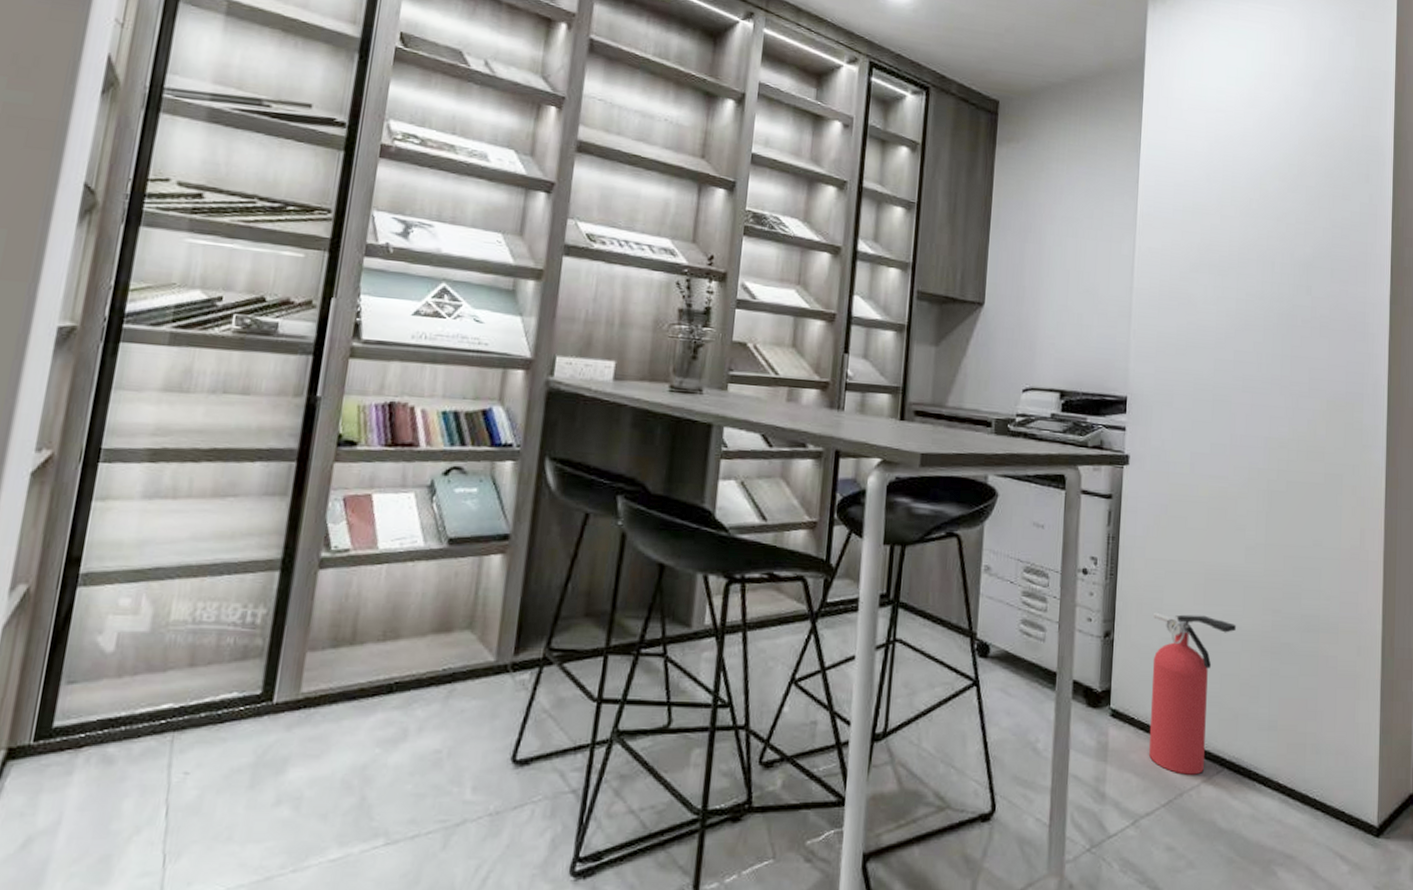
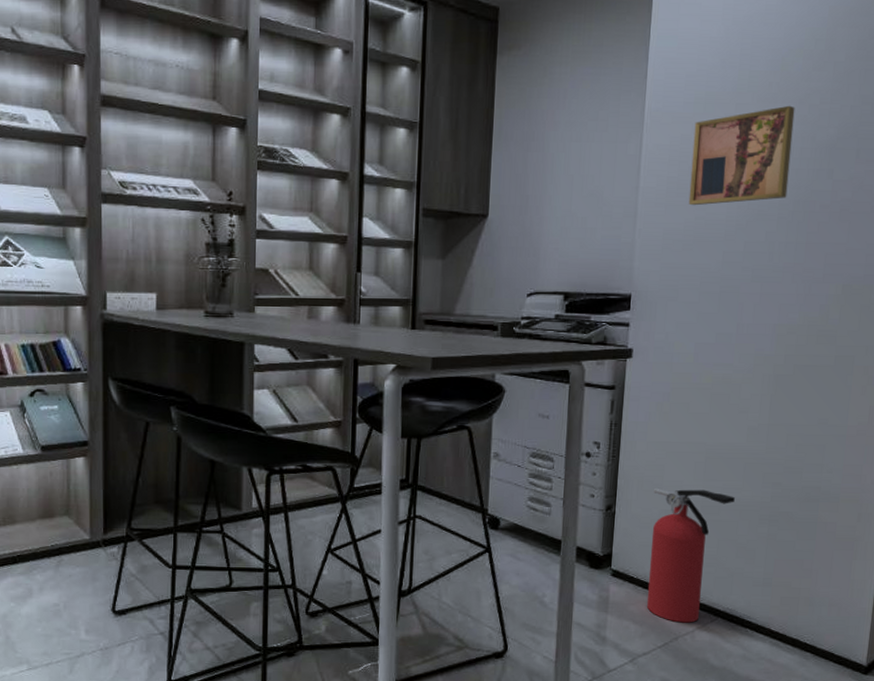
wall art: none [1180,221,1274,311] -> present [688,105,795,206]

